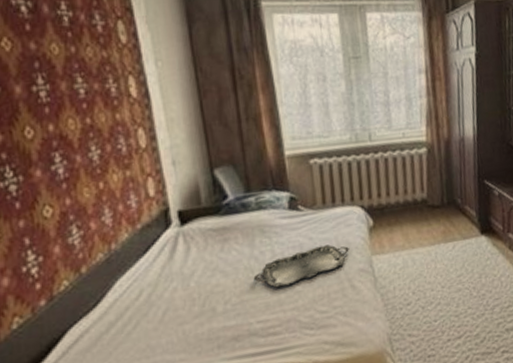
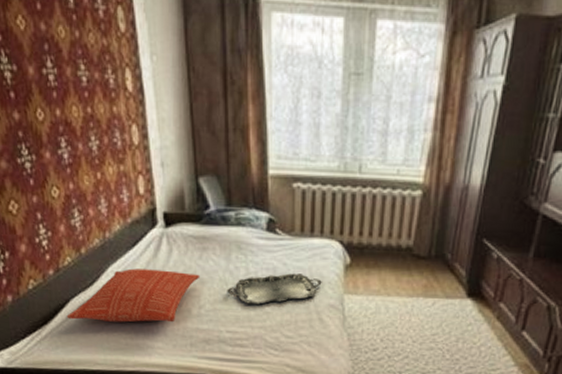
pillow: none [63,268,224,354] -> present [66,268,200,323]

